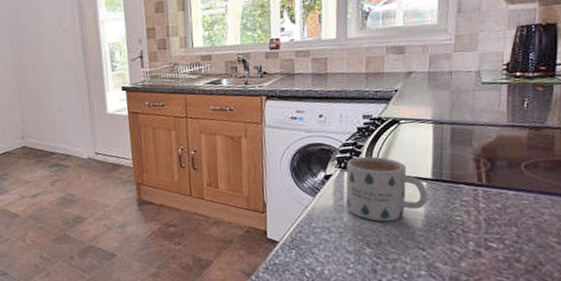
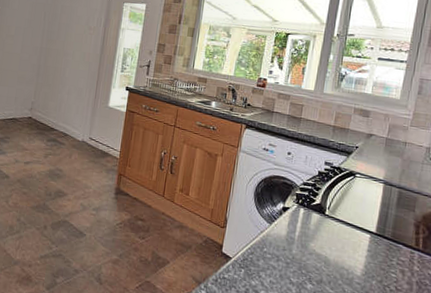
mug: present [346,156,429,222] -> none [297,197,371,264]

